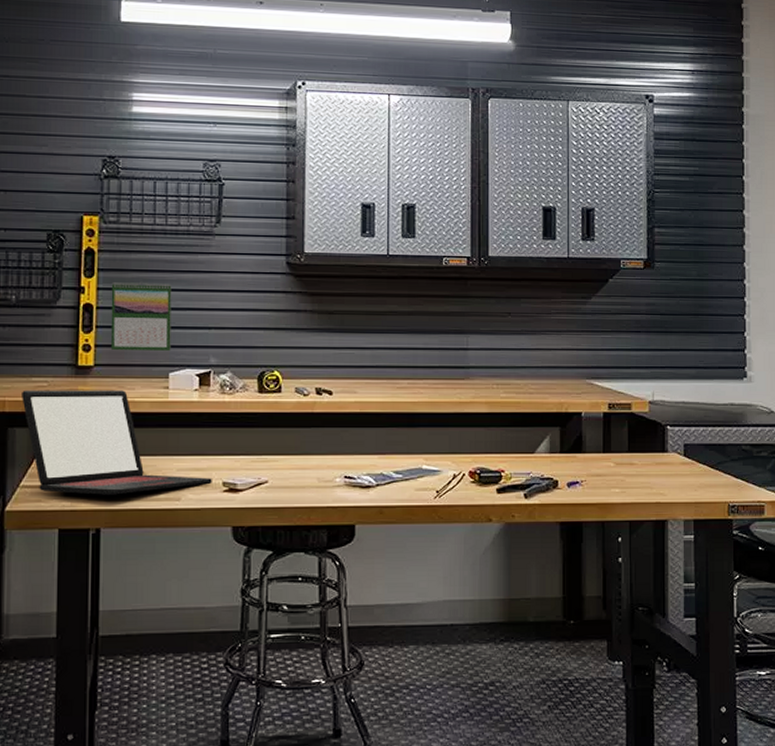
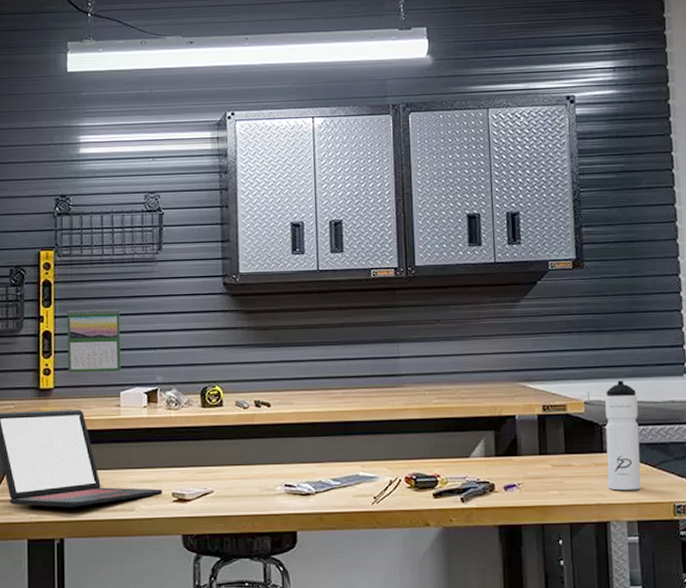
water bottle: none [668,382,699,490] -> present [605,381,641,491]

